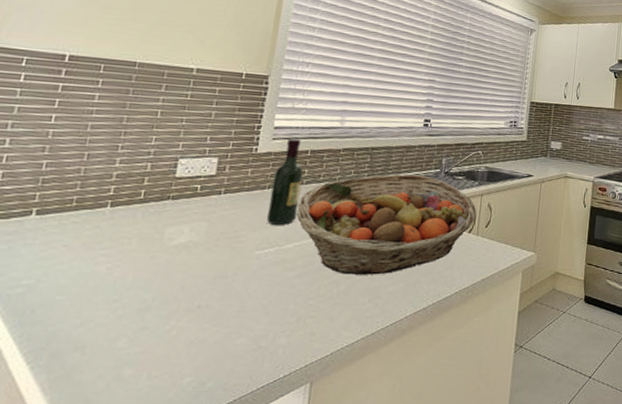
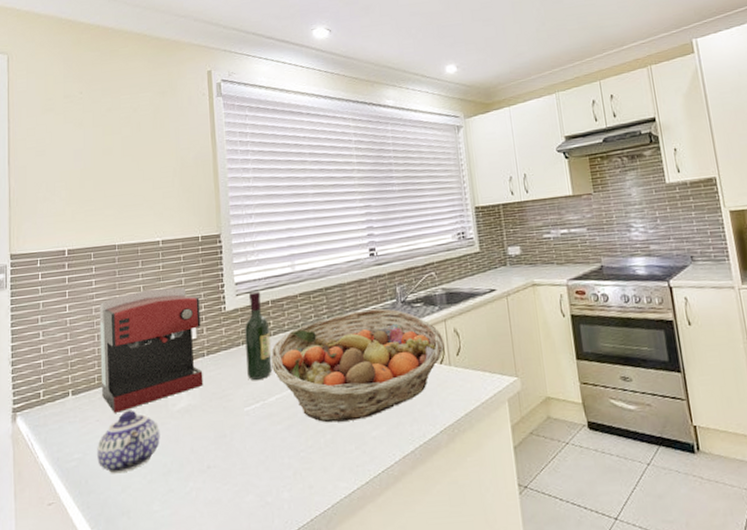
teapot: none [54,239,147,305] -> present [97,410,160,474]
coffee maker: none [78,115,229,240] -> present [99,287,204,413]

